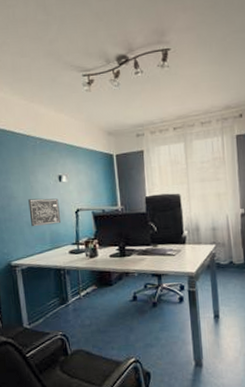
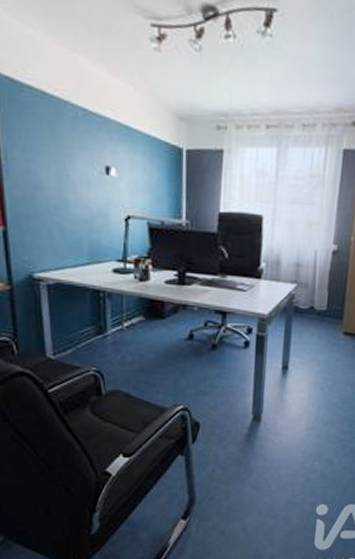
wall art: present [28,198,62,227] -> none [61,193,105,232]

